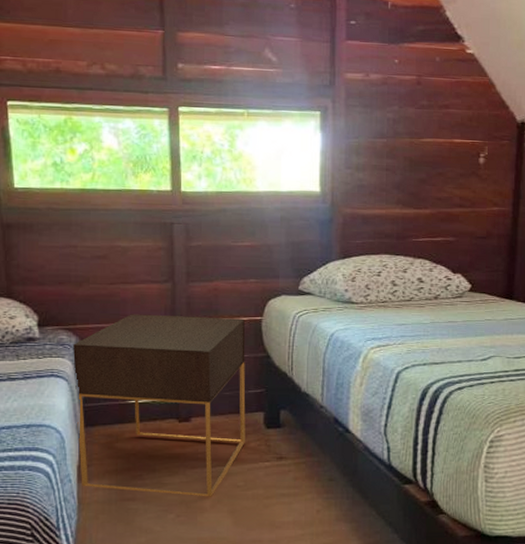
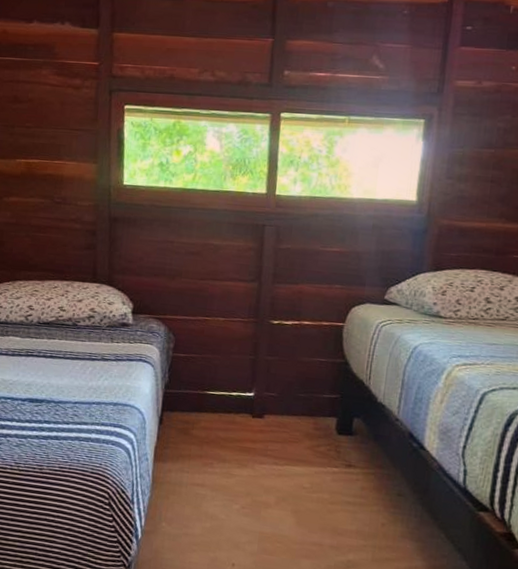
nightstand: present [73,314,246,497] -> none [157,309,326,494]

